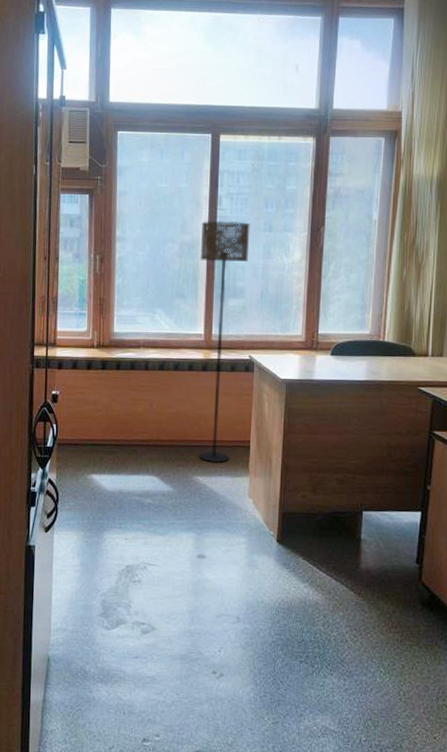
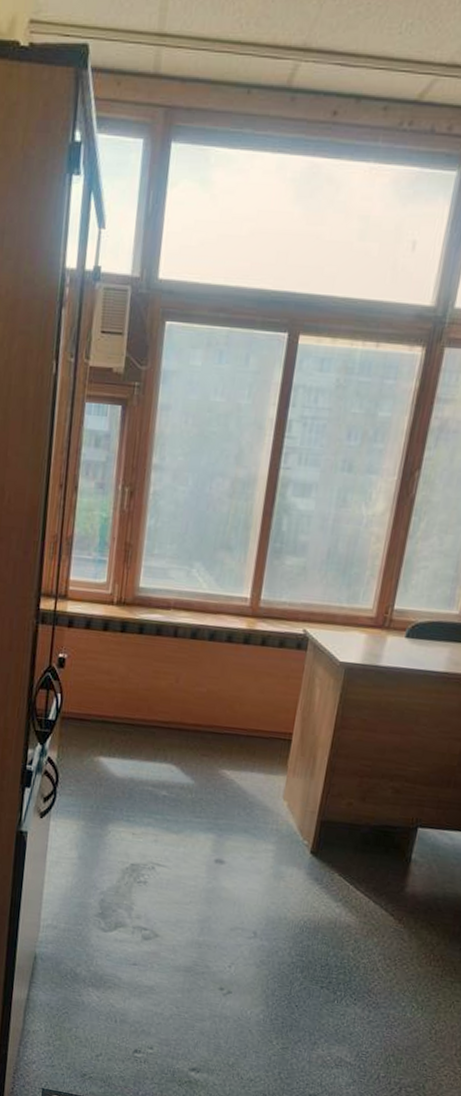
floor lamp: present [199,220,250,463] -> none [229,451,325,756]

